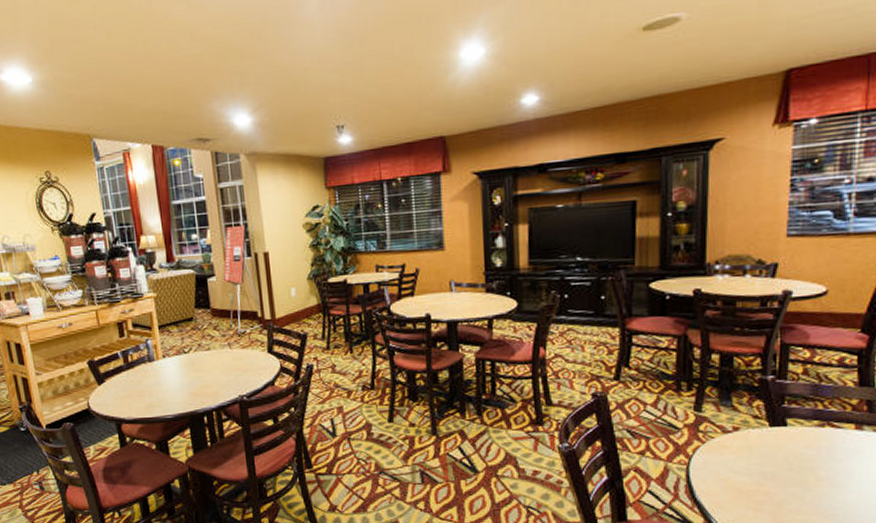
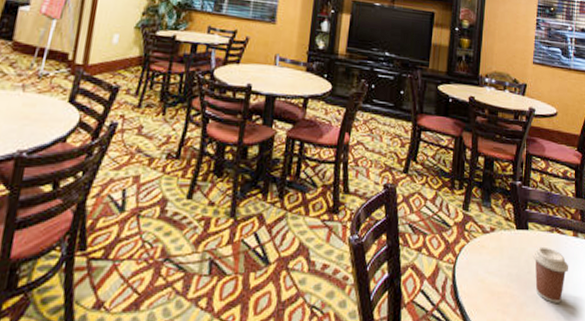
coffee cup: none [794,442,849,500] -> present [532,246,569,303]

